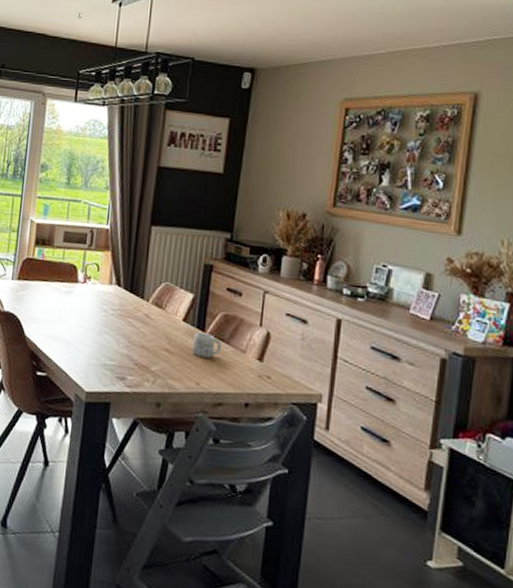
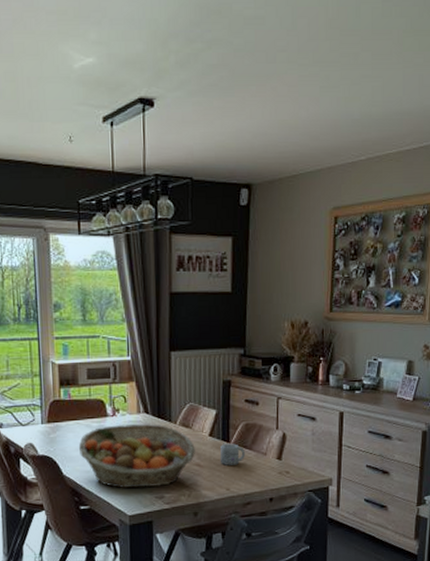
fruit basket: none [44,292,166,367] -> present [78,423,195,489]

